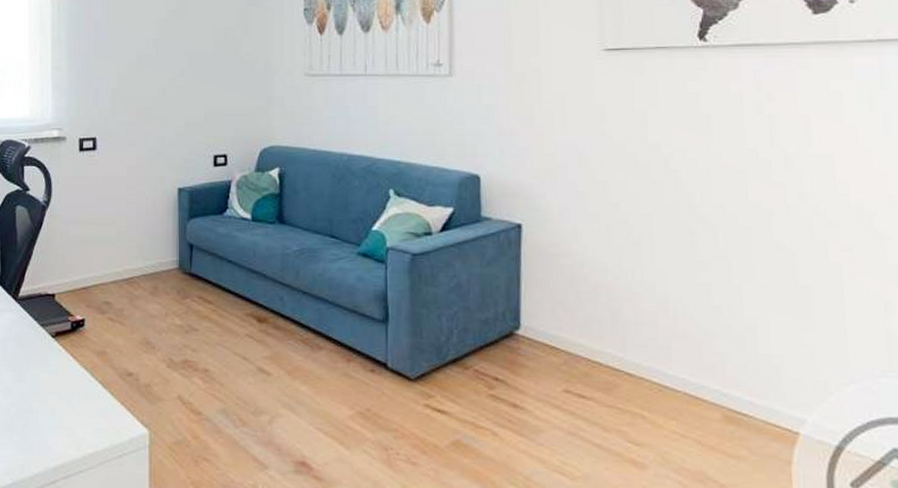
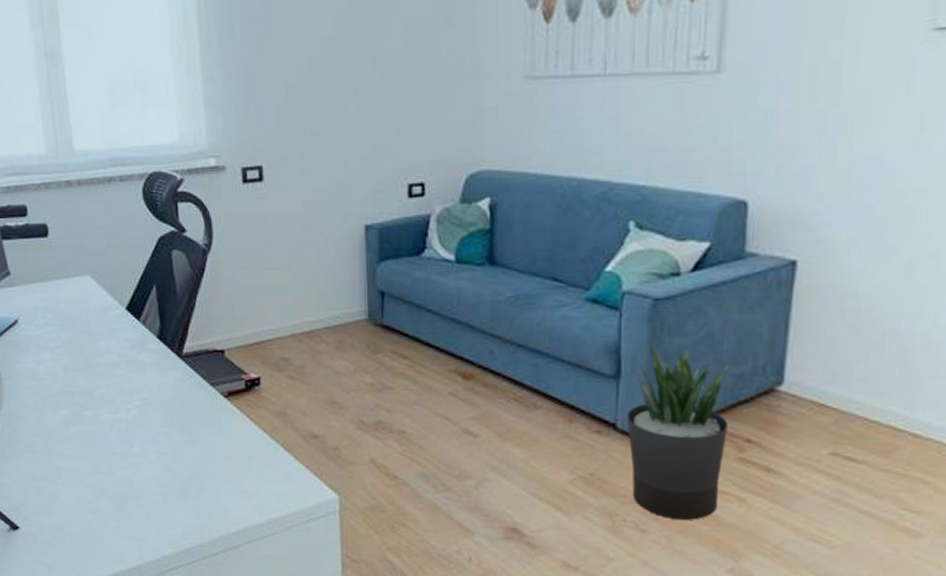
planter: none [394,289,479,453] -> present [626,339,728,520]

